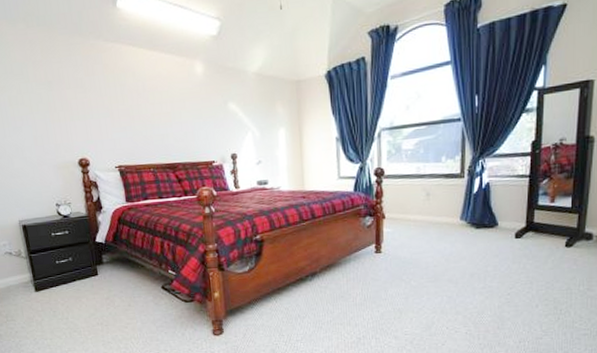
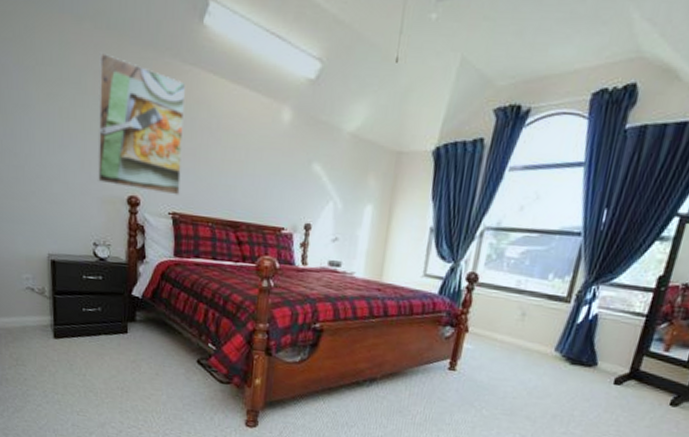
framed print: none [35,45,122,153] -> present [97,52,185,196]

